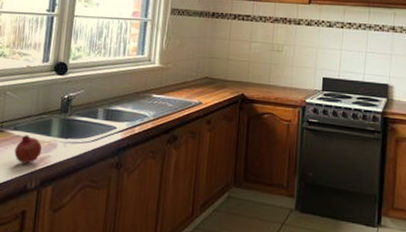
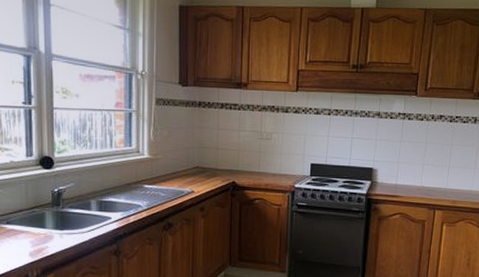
fruit: present [14,135,43,164] -> none [10,228,39,255]

